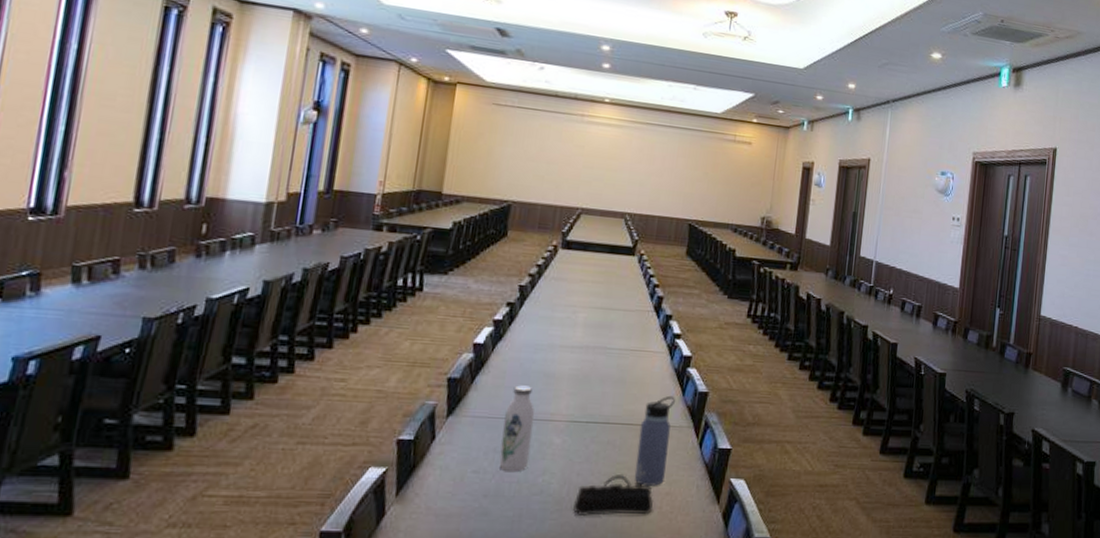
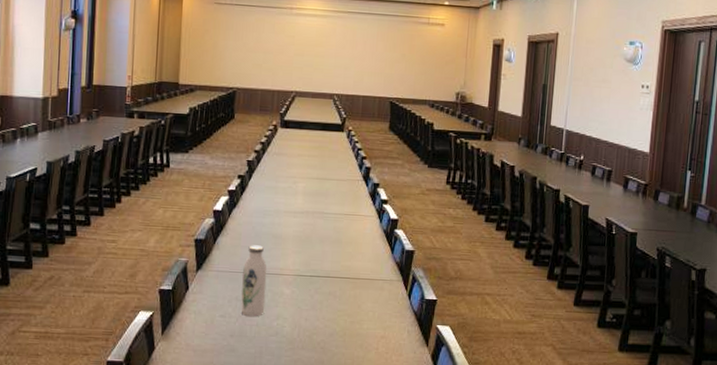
pencil case: present [573,473,653,517] -> none [304,319,371,355]
water bottle: present [634,395,676,486] -> none [353,253,386,331]

